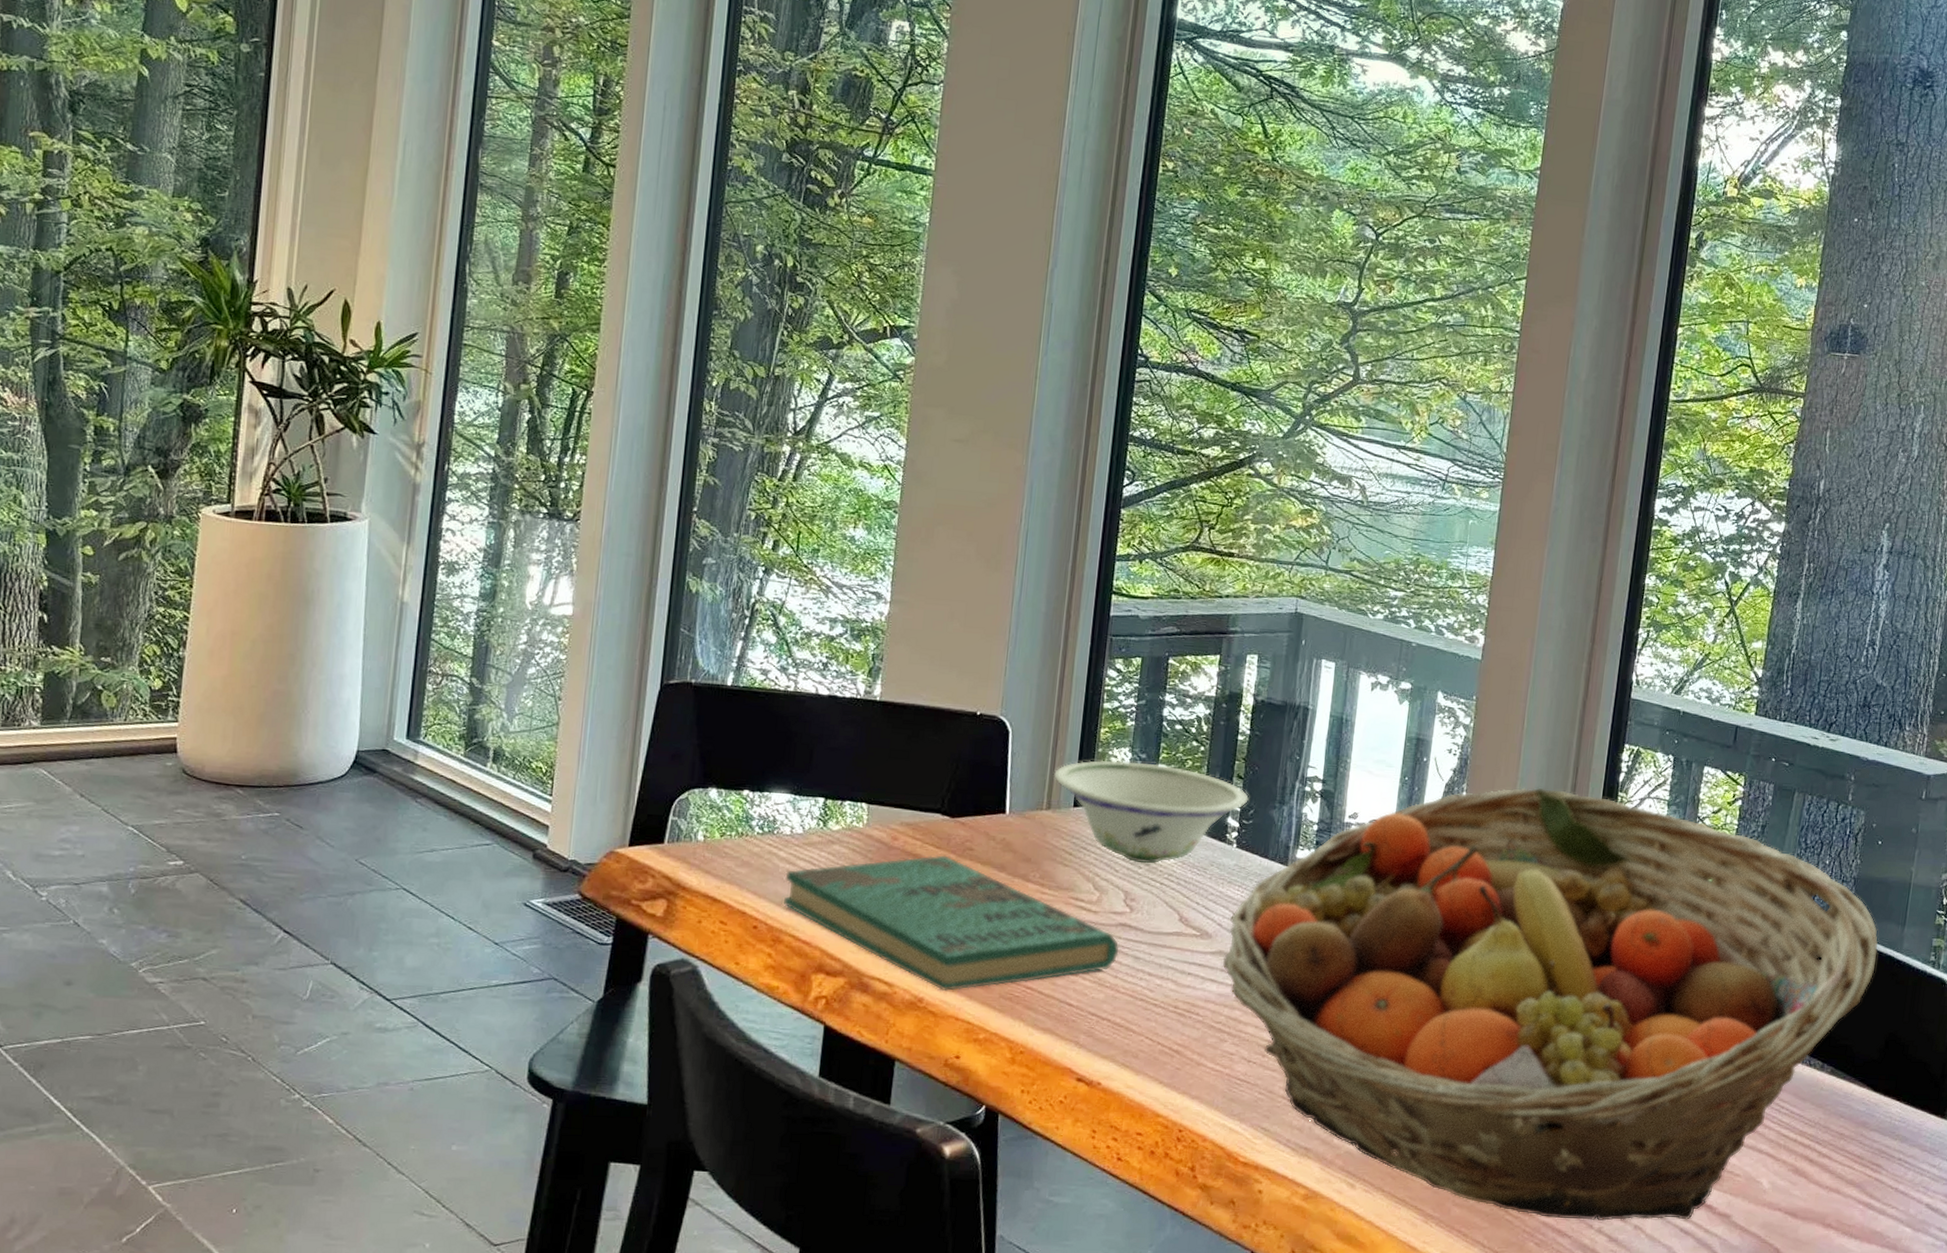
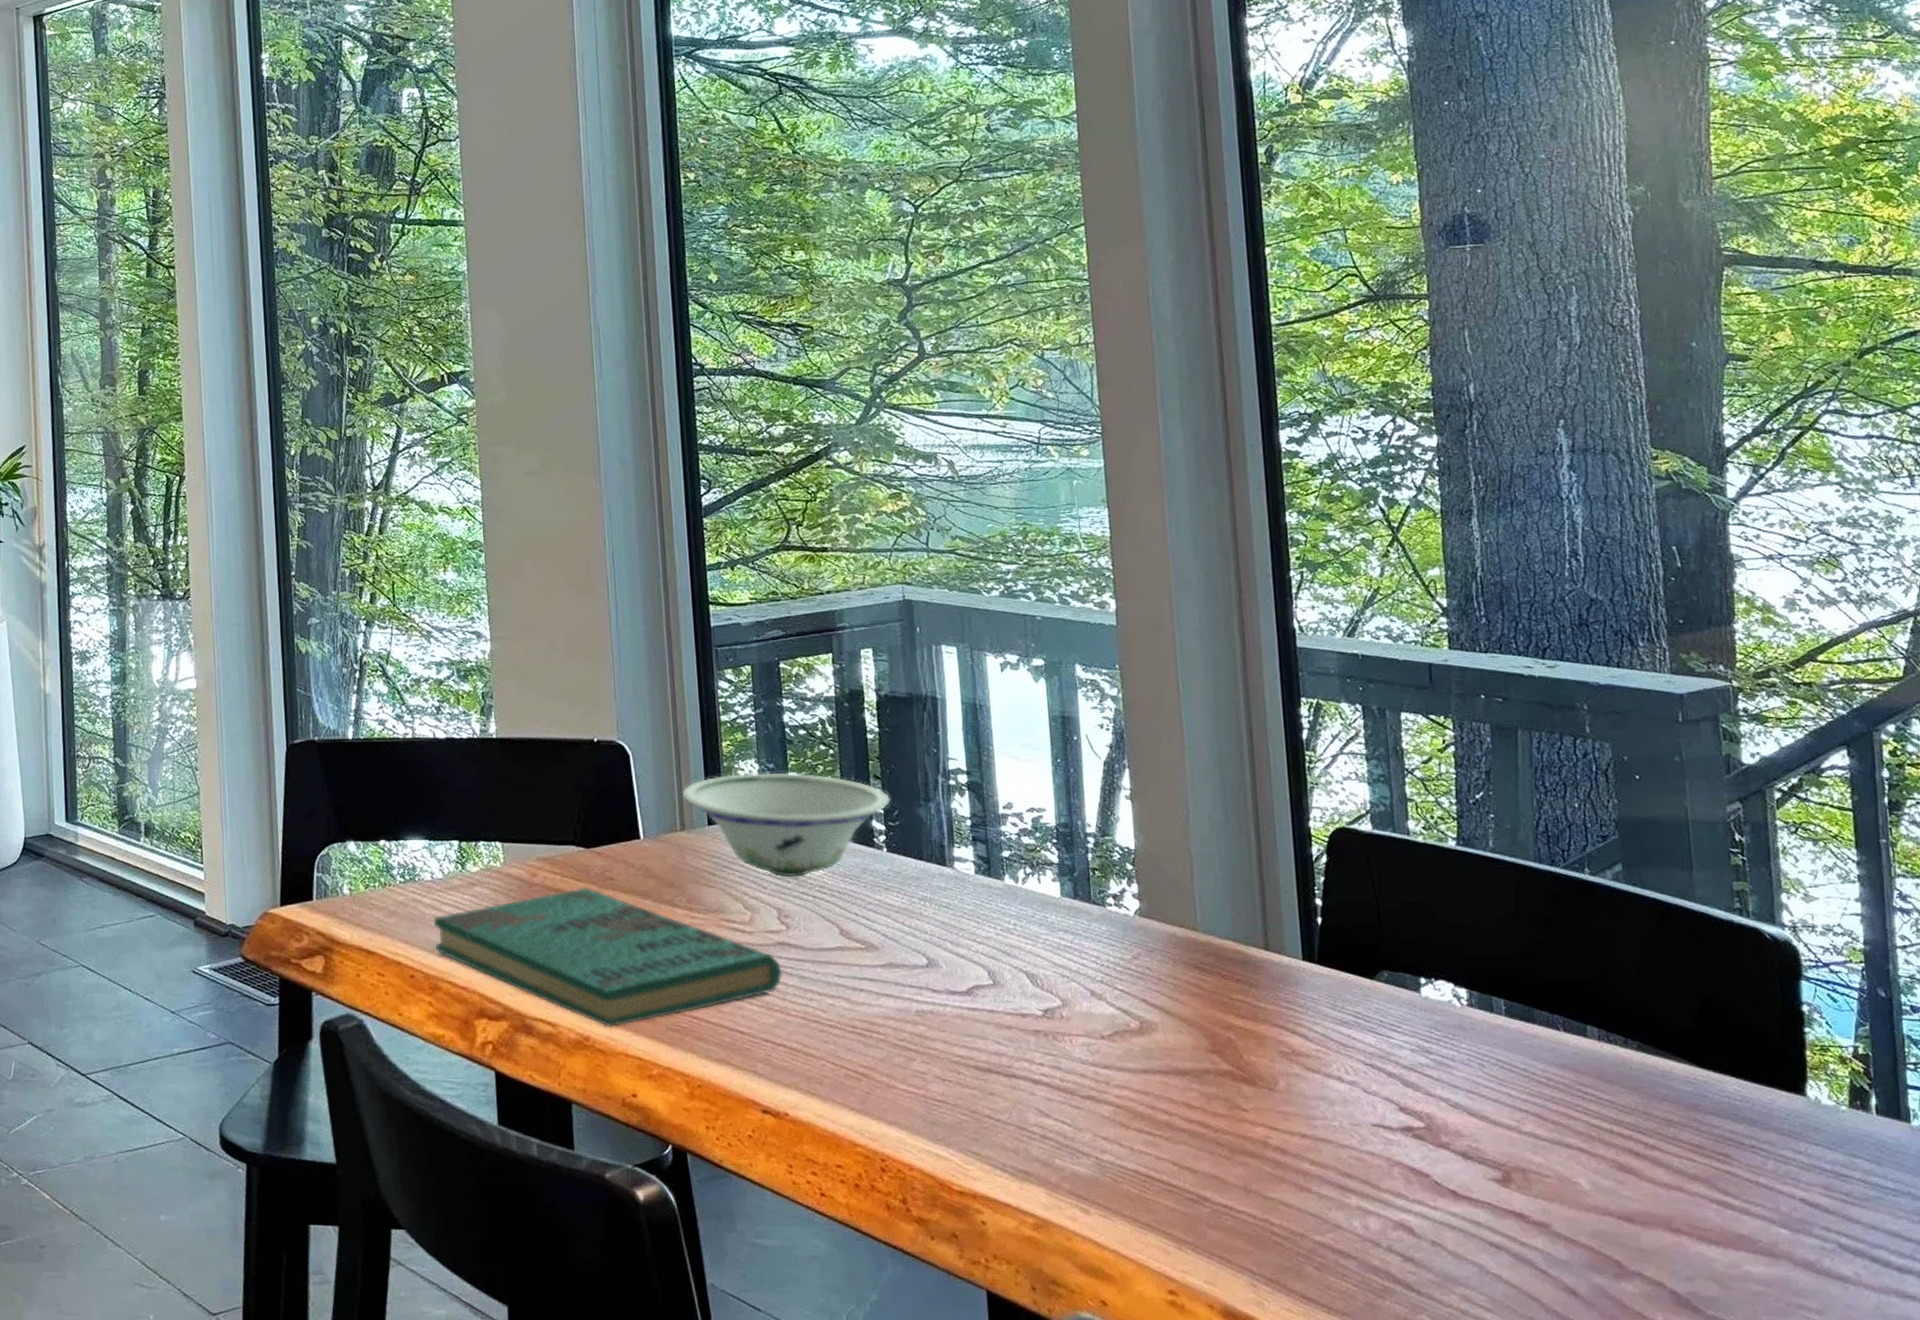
fruit basket: present [1222,787,1879,1222] -> none [894,755,1667,1239]

